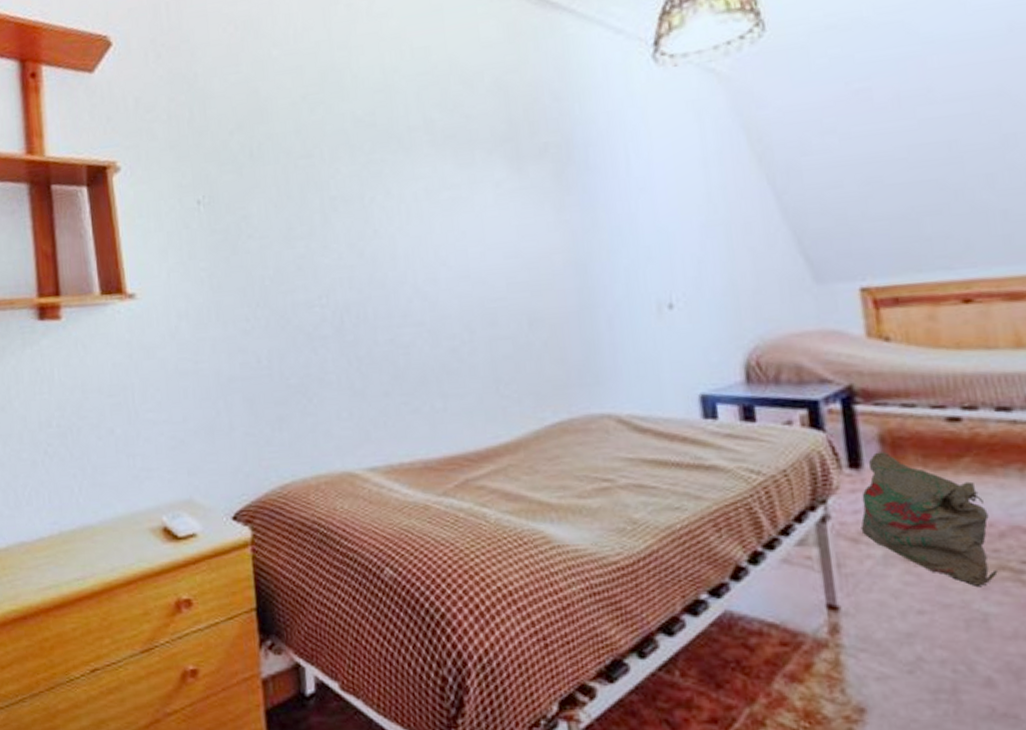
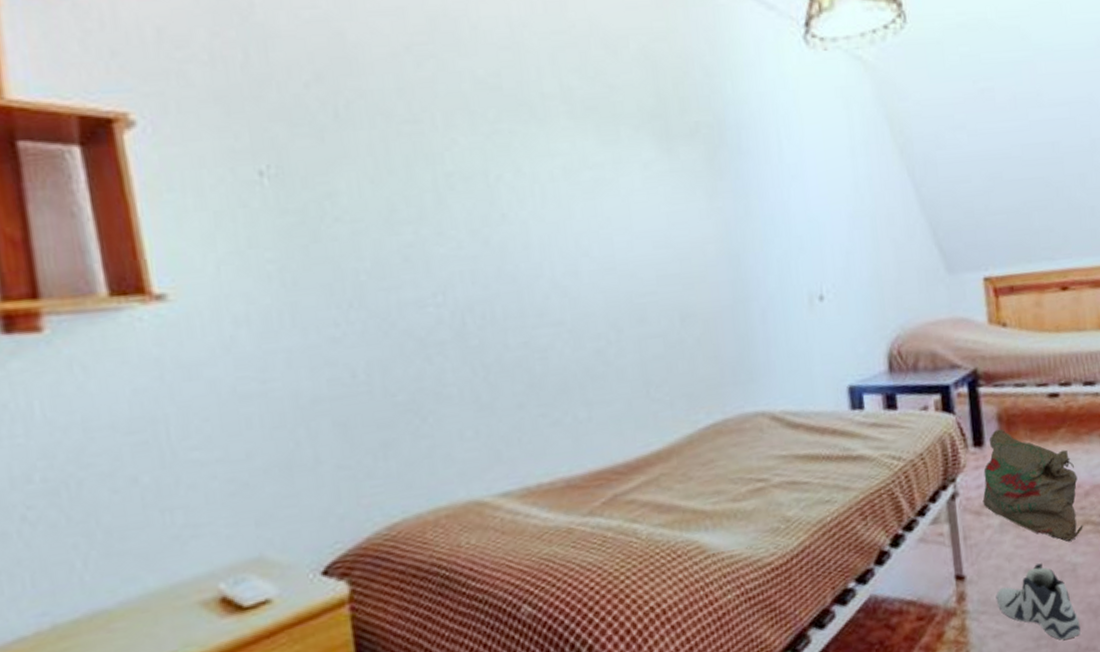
sneaker: none [878,606,996,700] -> present [996,563,1081,640]

